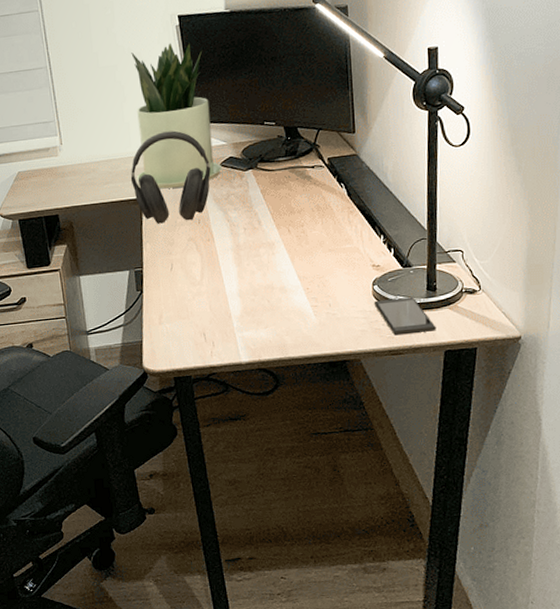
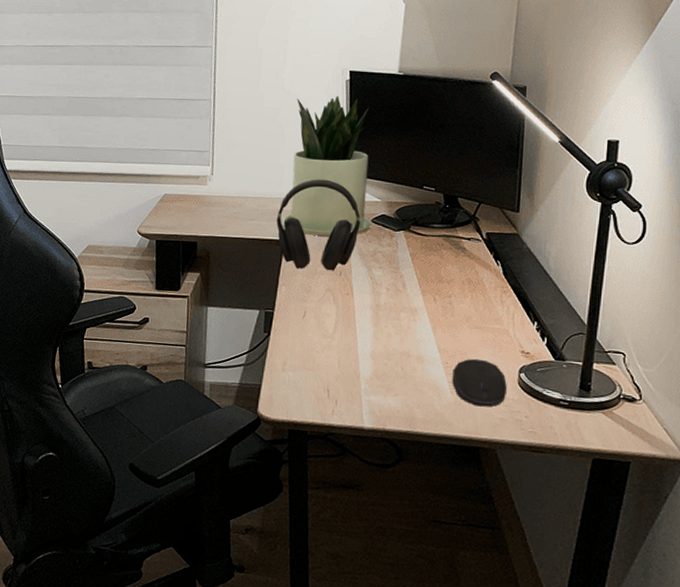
computer mouse: none [314,279,364,323] -> present [452,358,507,407]
smartphone: present [373,297,436,336] -> none [518,389,586,435]

